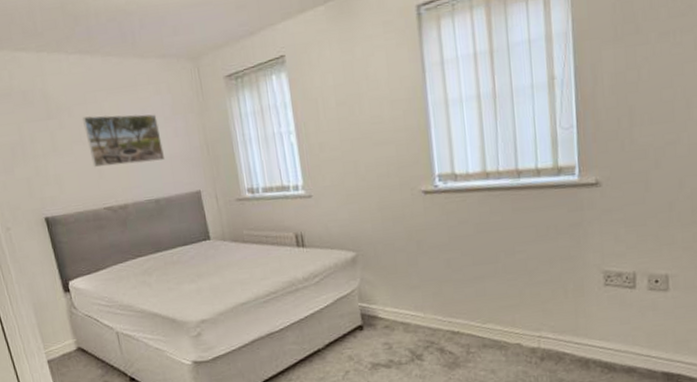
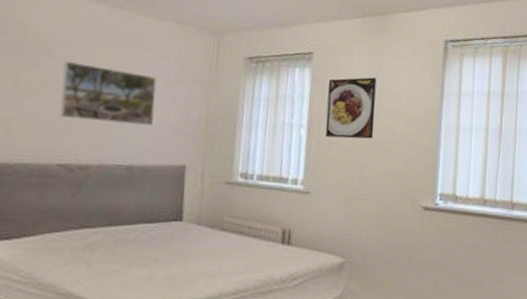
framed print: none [305,66,360,139] -> present [325,77,377,139]

